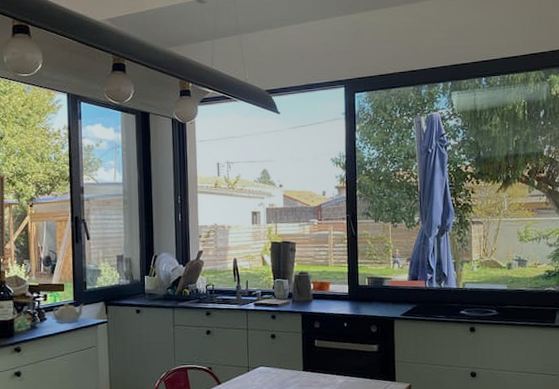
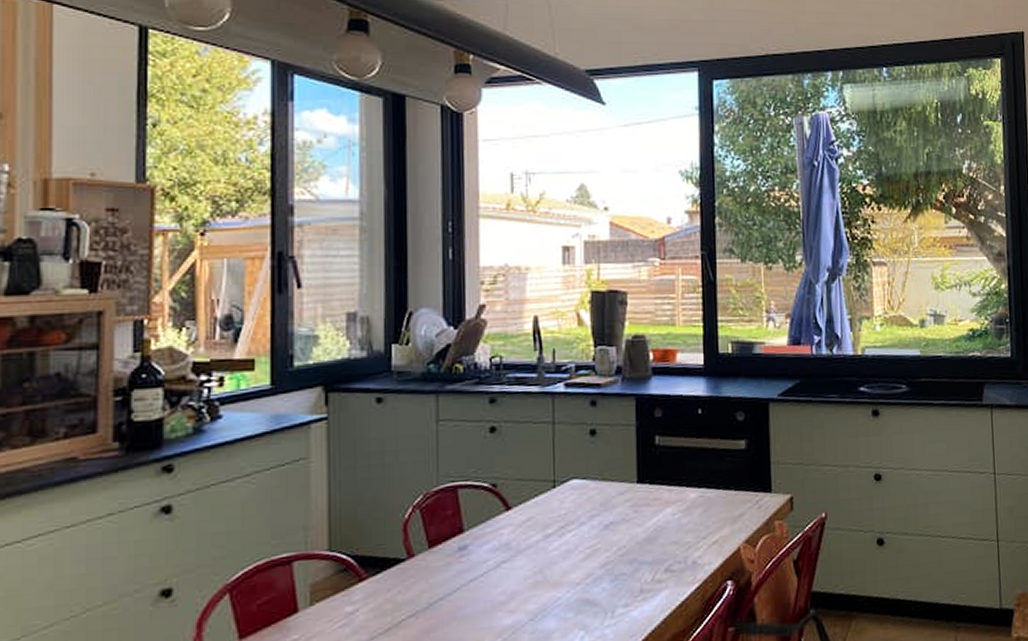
teapot: present [52,303,85,324] -> none [231,390,290,425]

